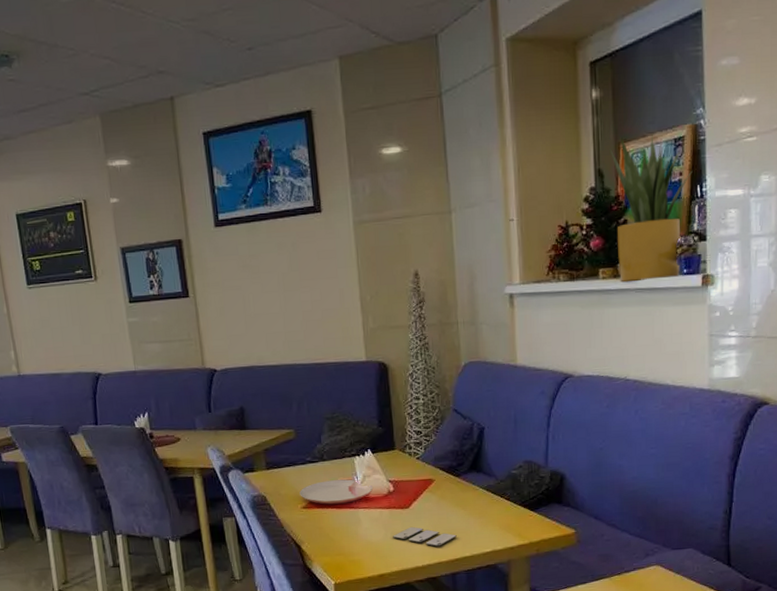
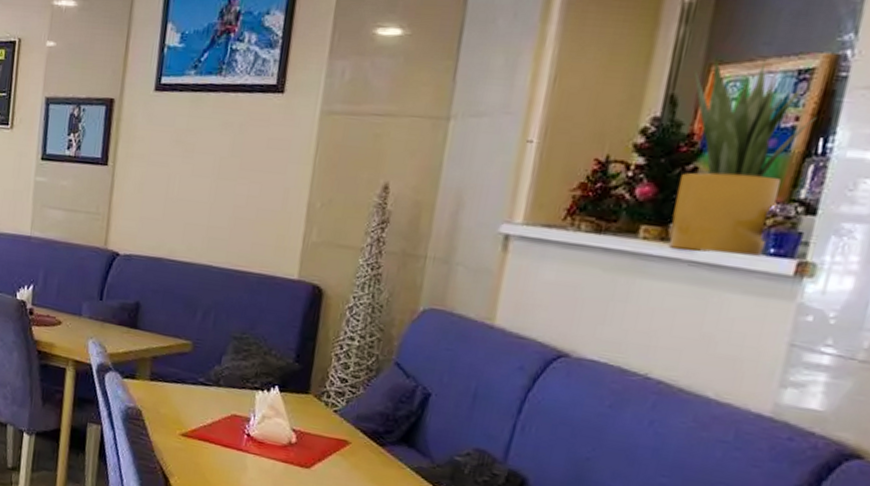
plate: present [299,479,374,505] -> none [181,409,272,444]

